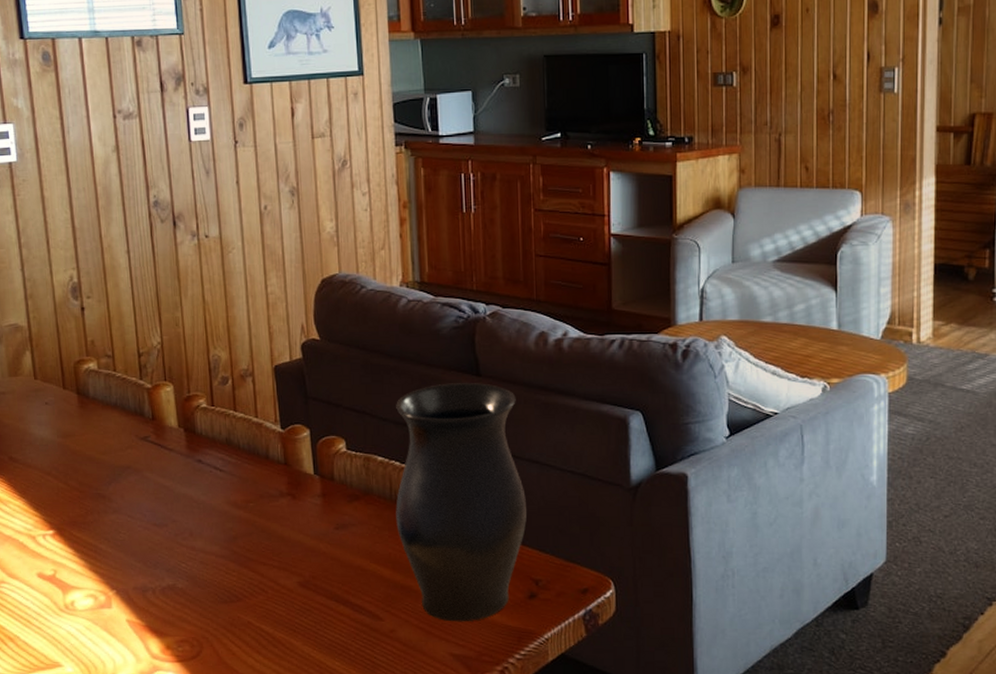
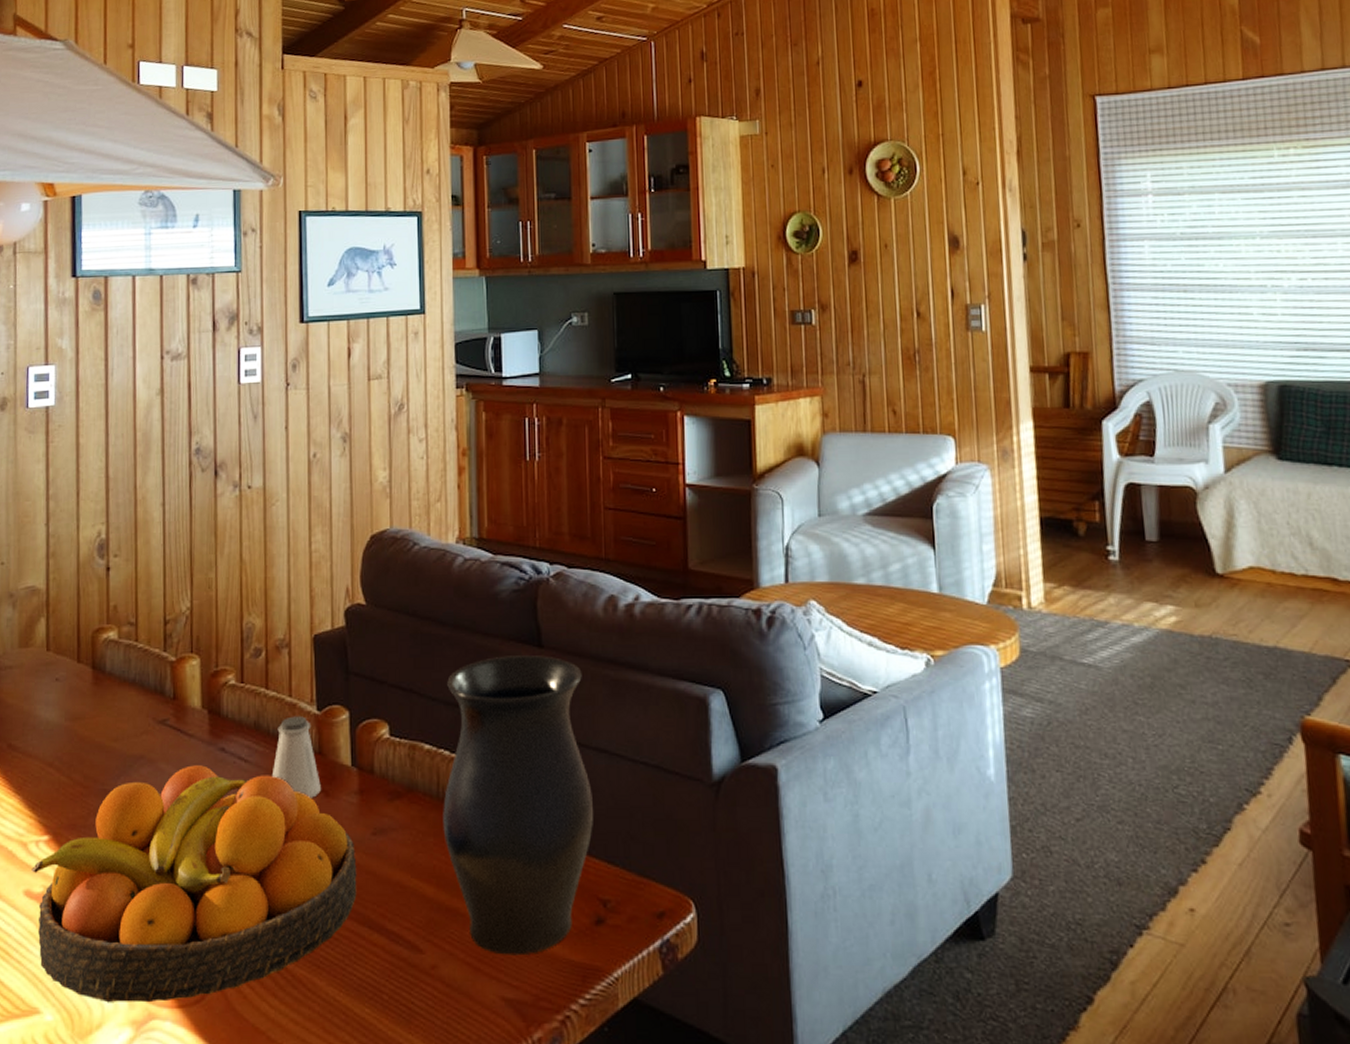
fruit bowl: none [41,474,324,658] -> present [31,765,357,1003]
saltshaker: none [244,434,289,500] -> present [271,716,322,798]

